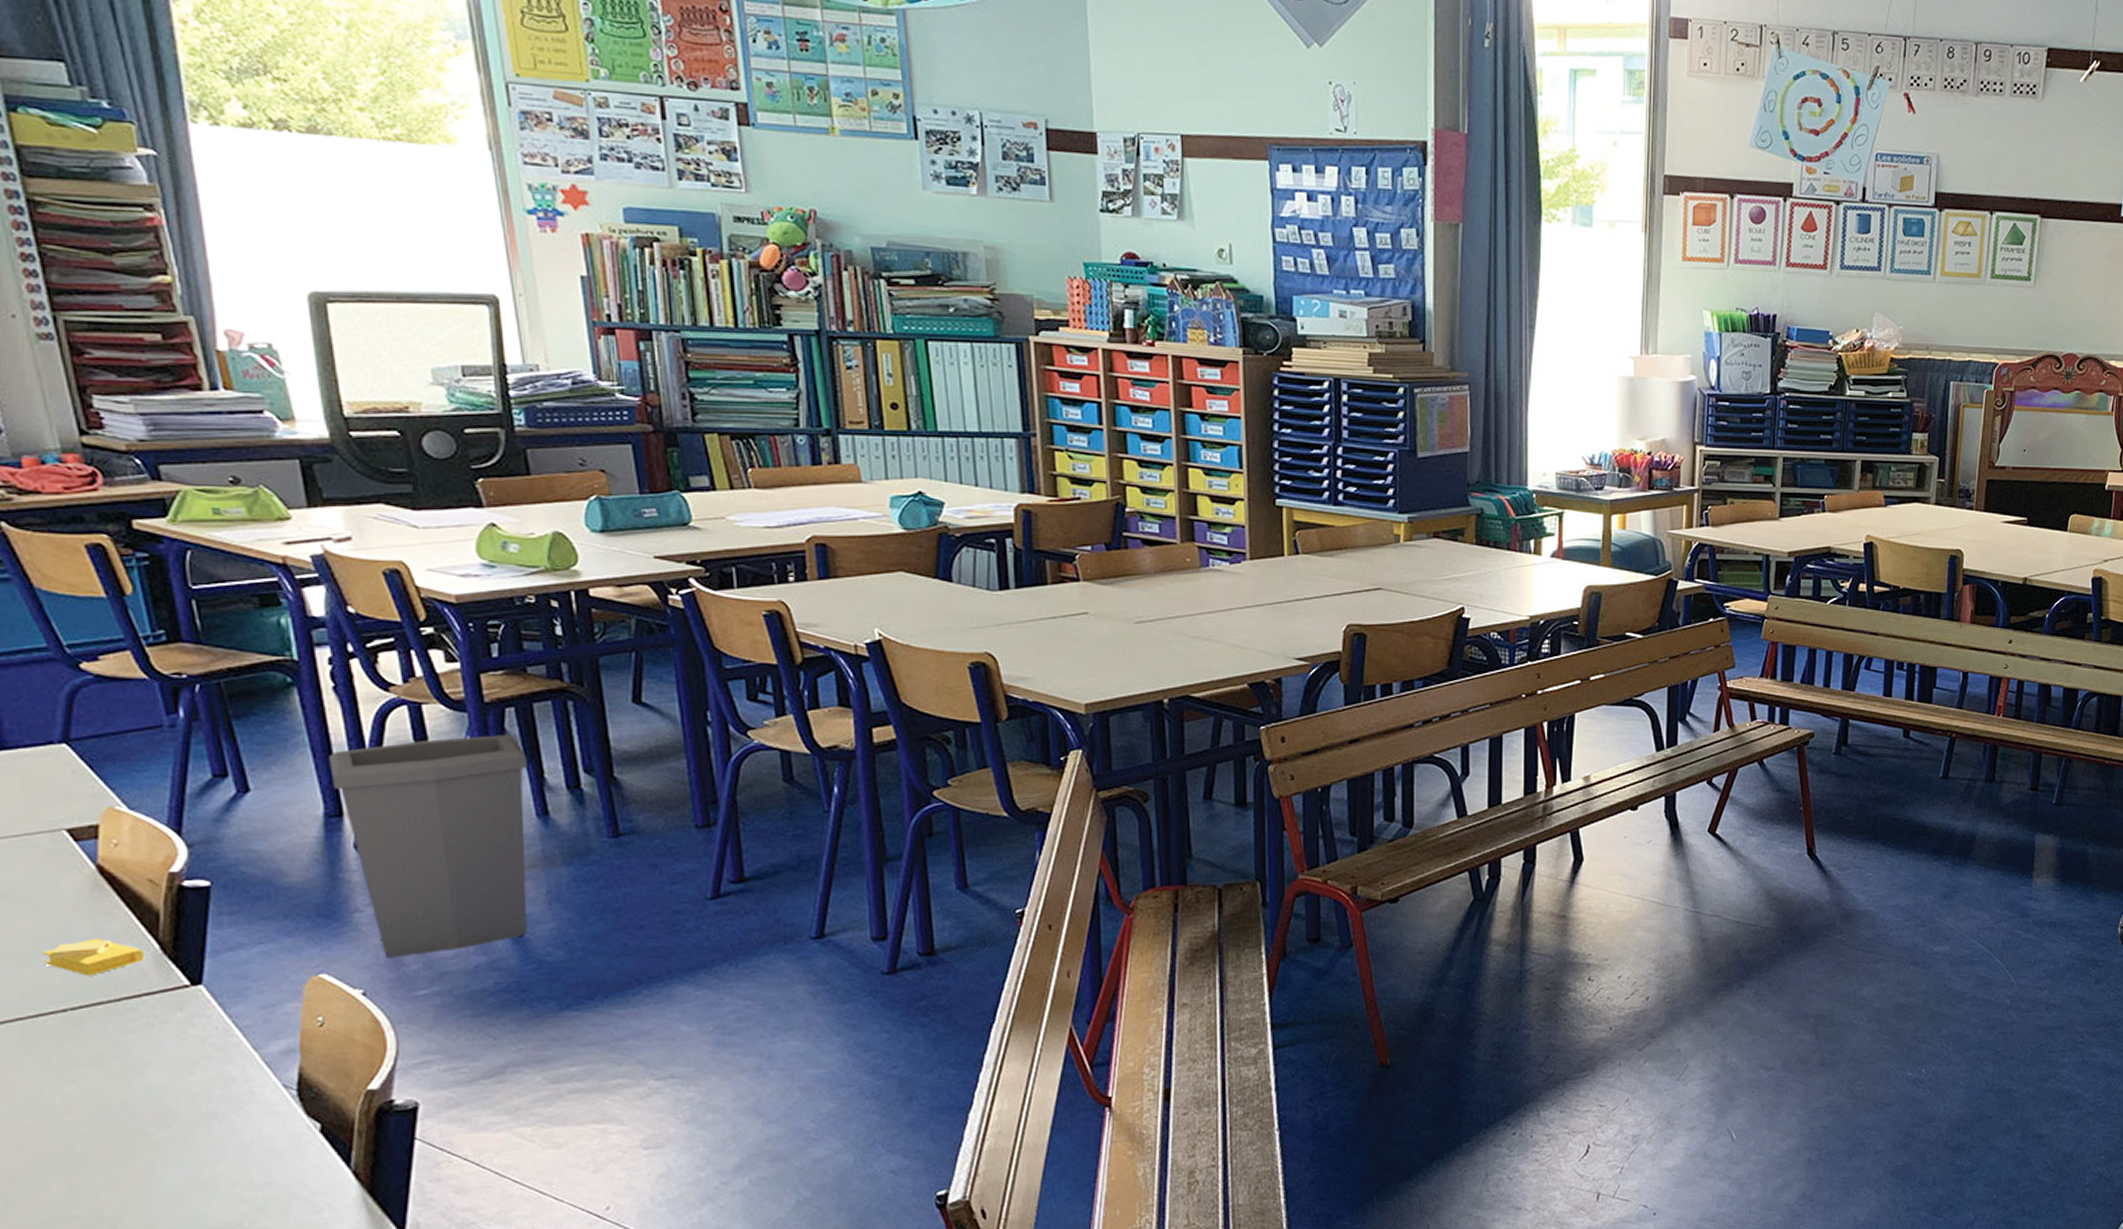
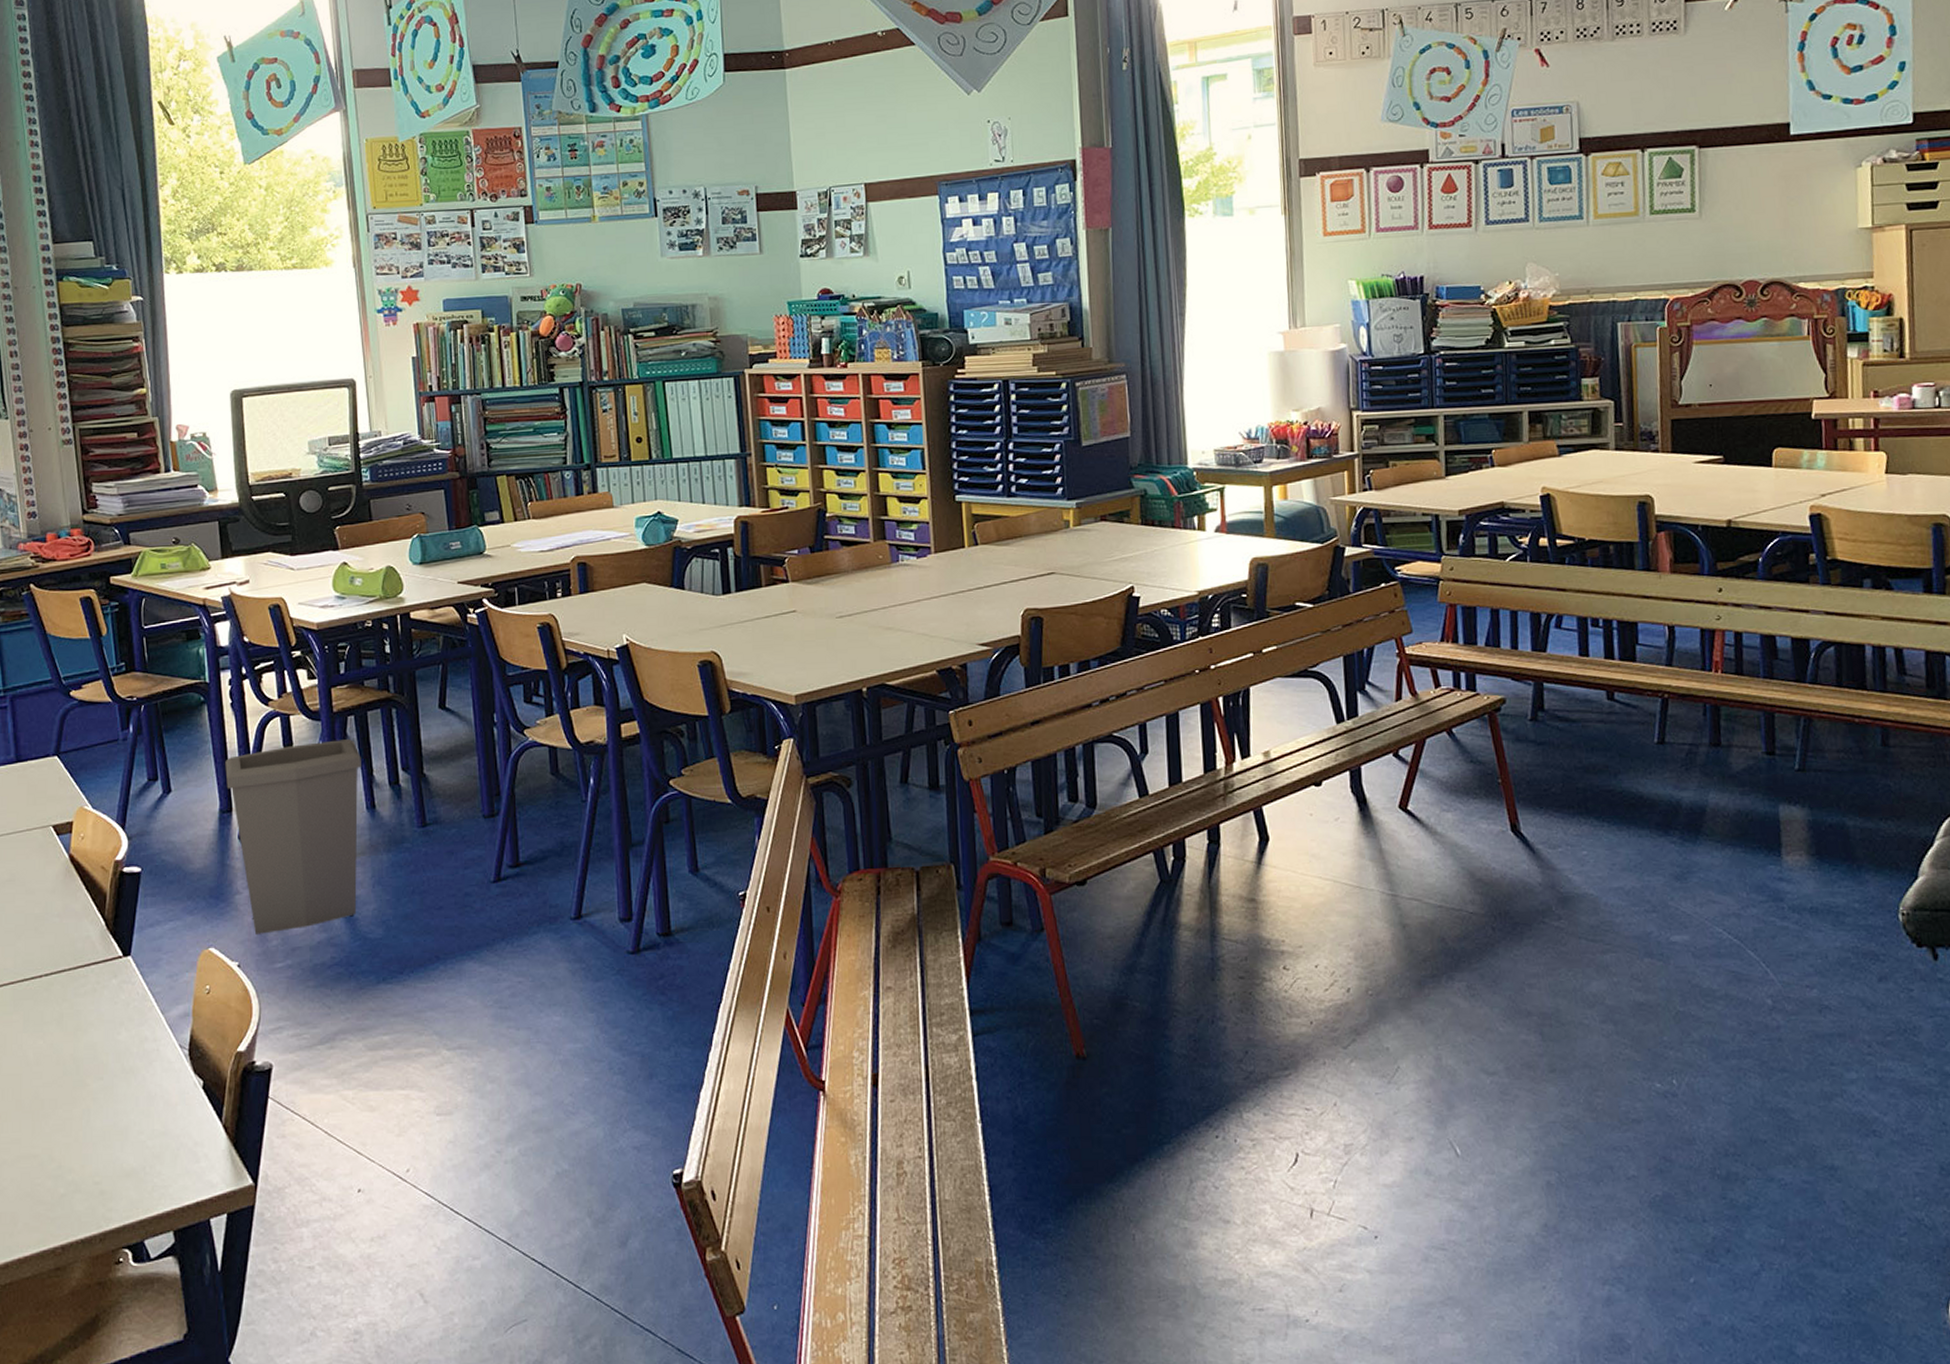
sticky notes: present [41,938,145,976] -> none [30,916,95,947]

